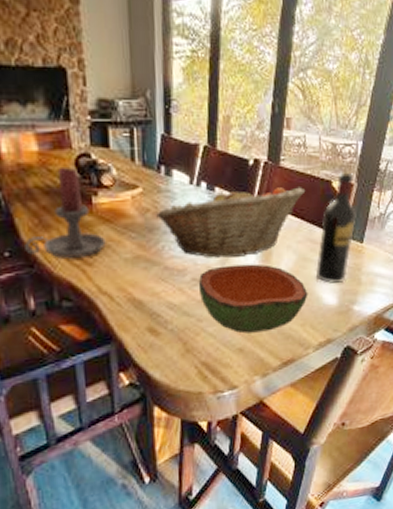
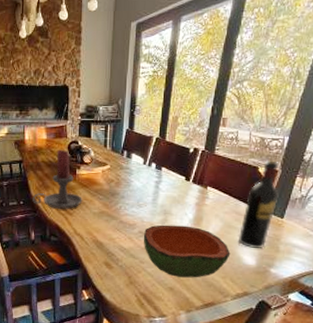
fruit basket: present [156,187,306,258] -> none [118,168,235,219]

